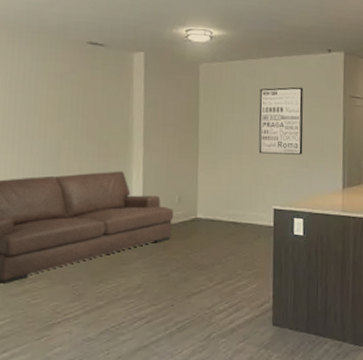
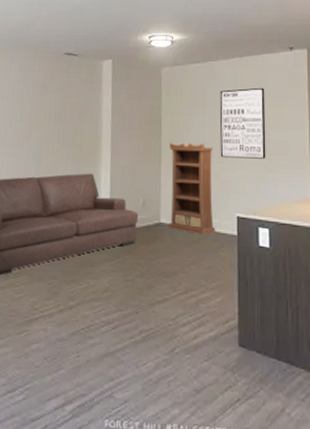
bookcase: none [205,139,253,228] -> present [168,142,216,235]

